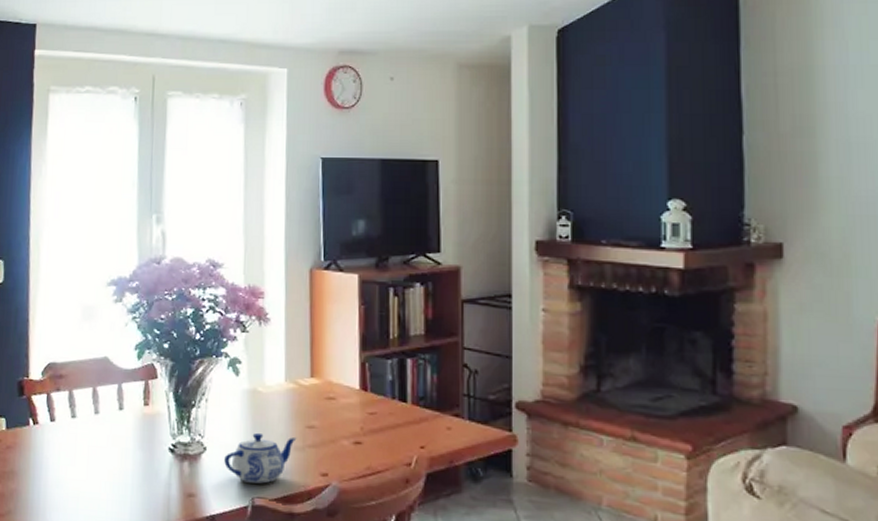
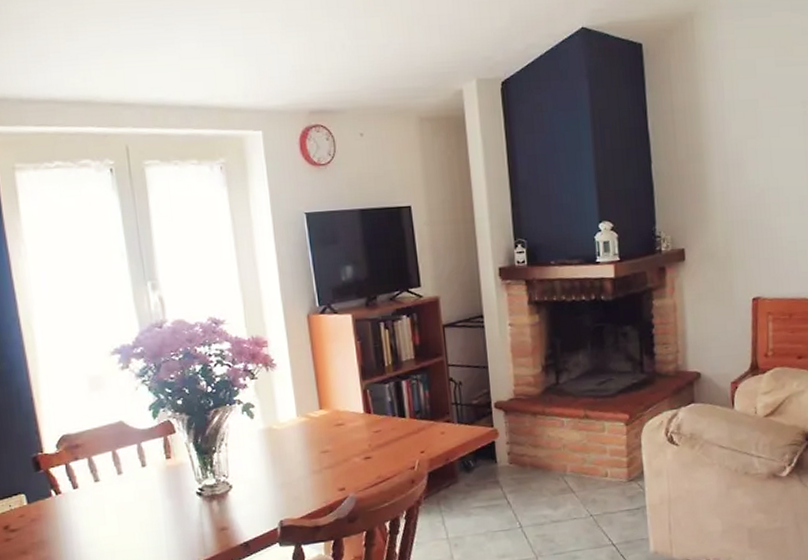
teapot: present [224,432,297,484] -> none [250,463,314,509]

